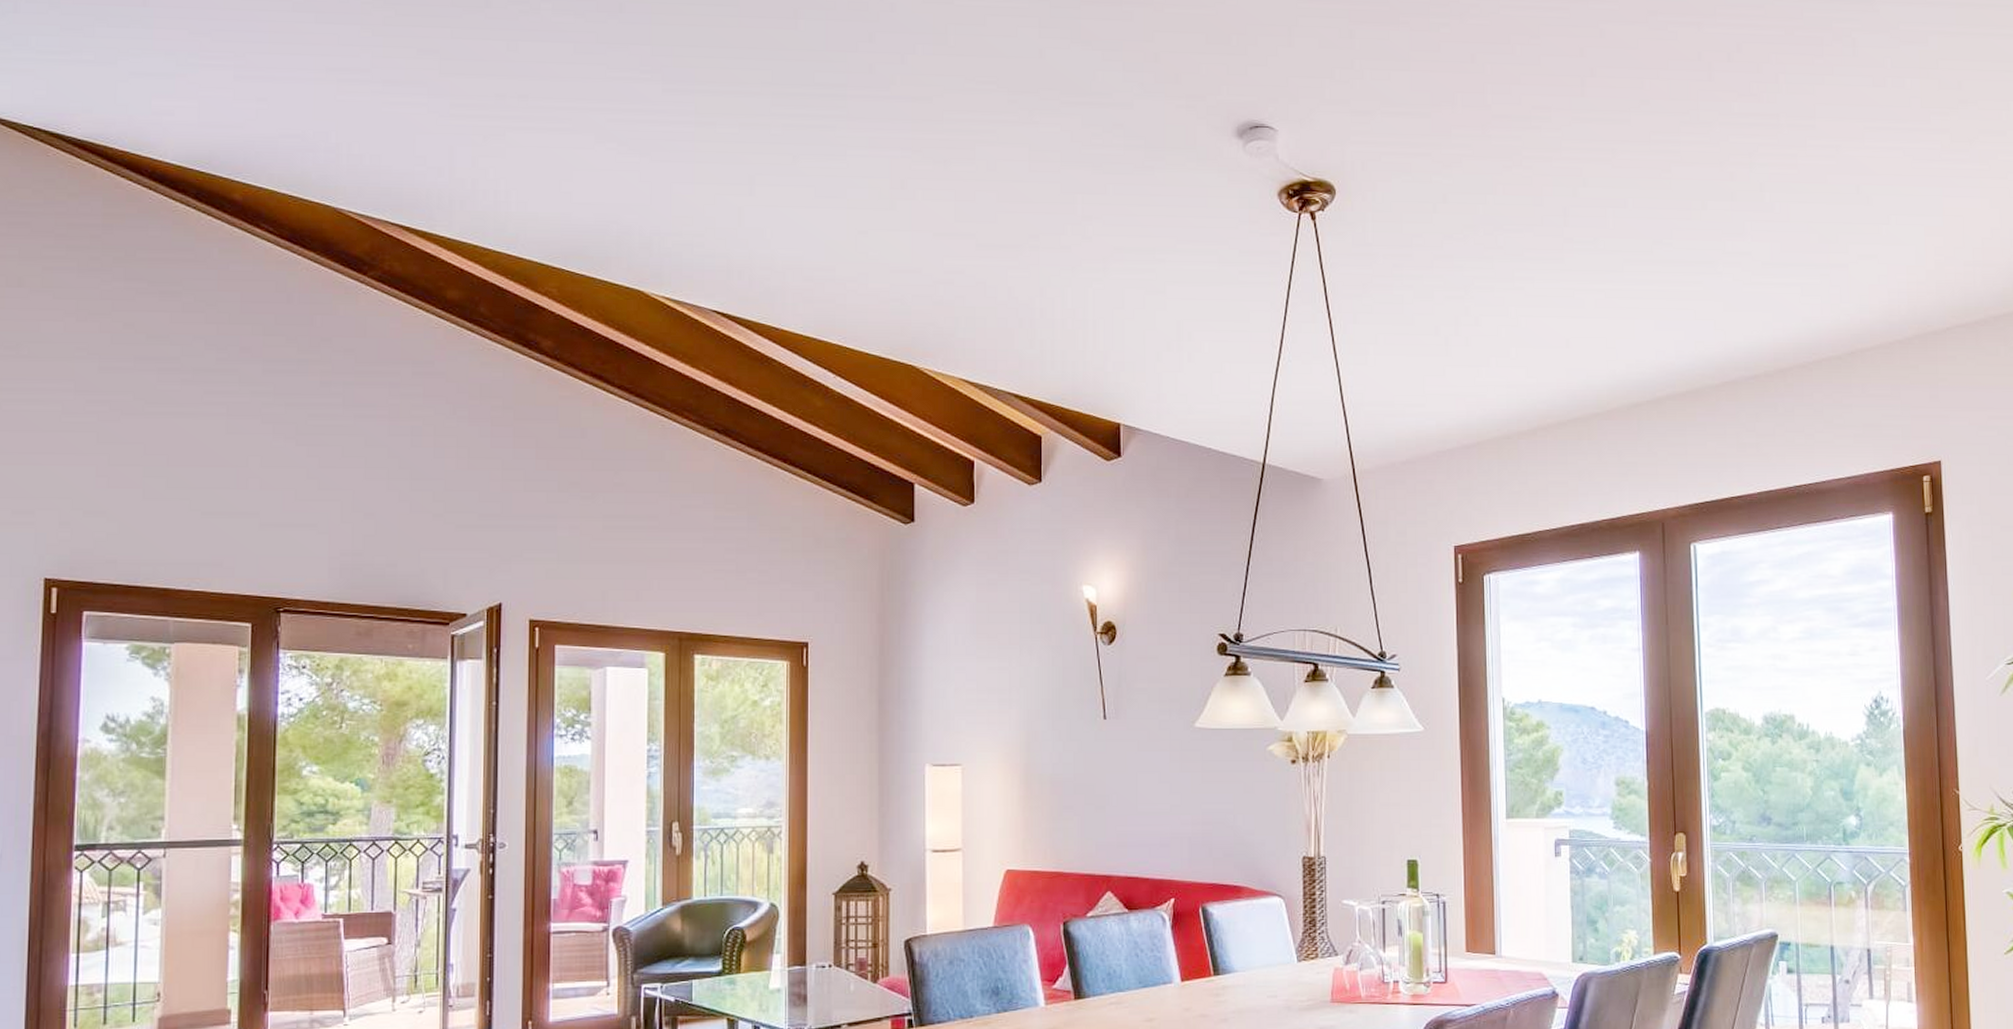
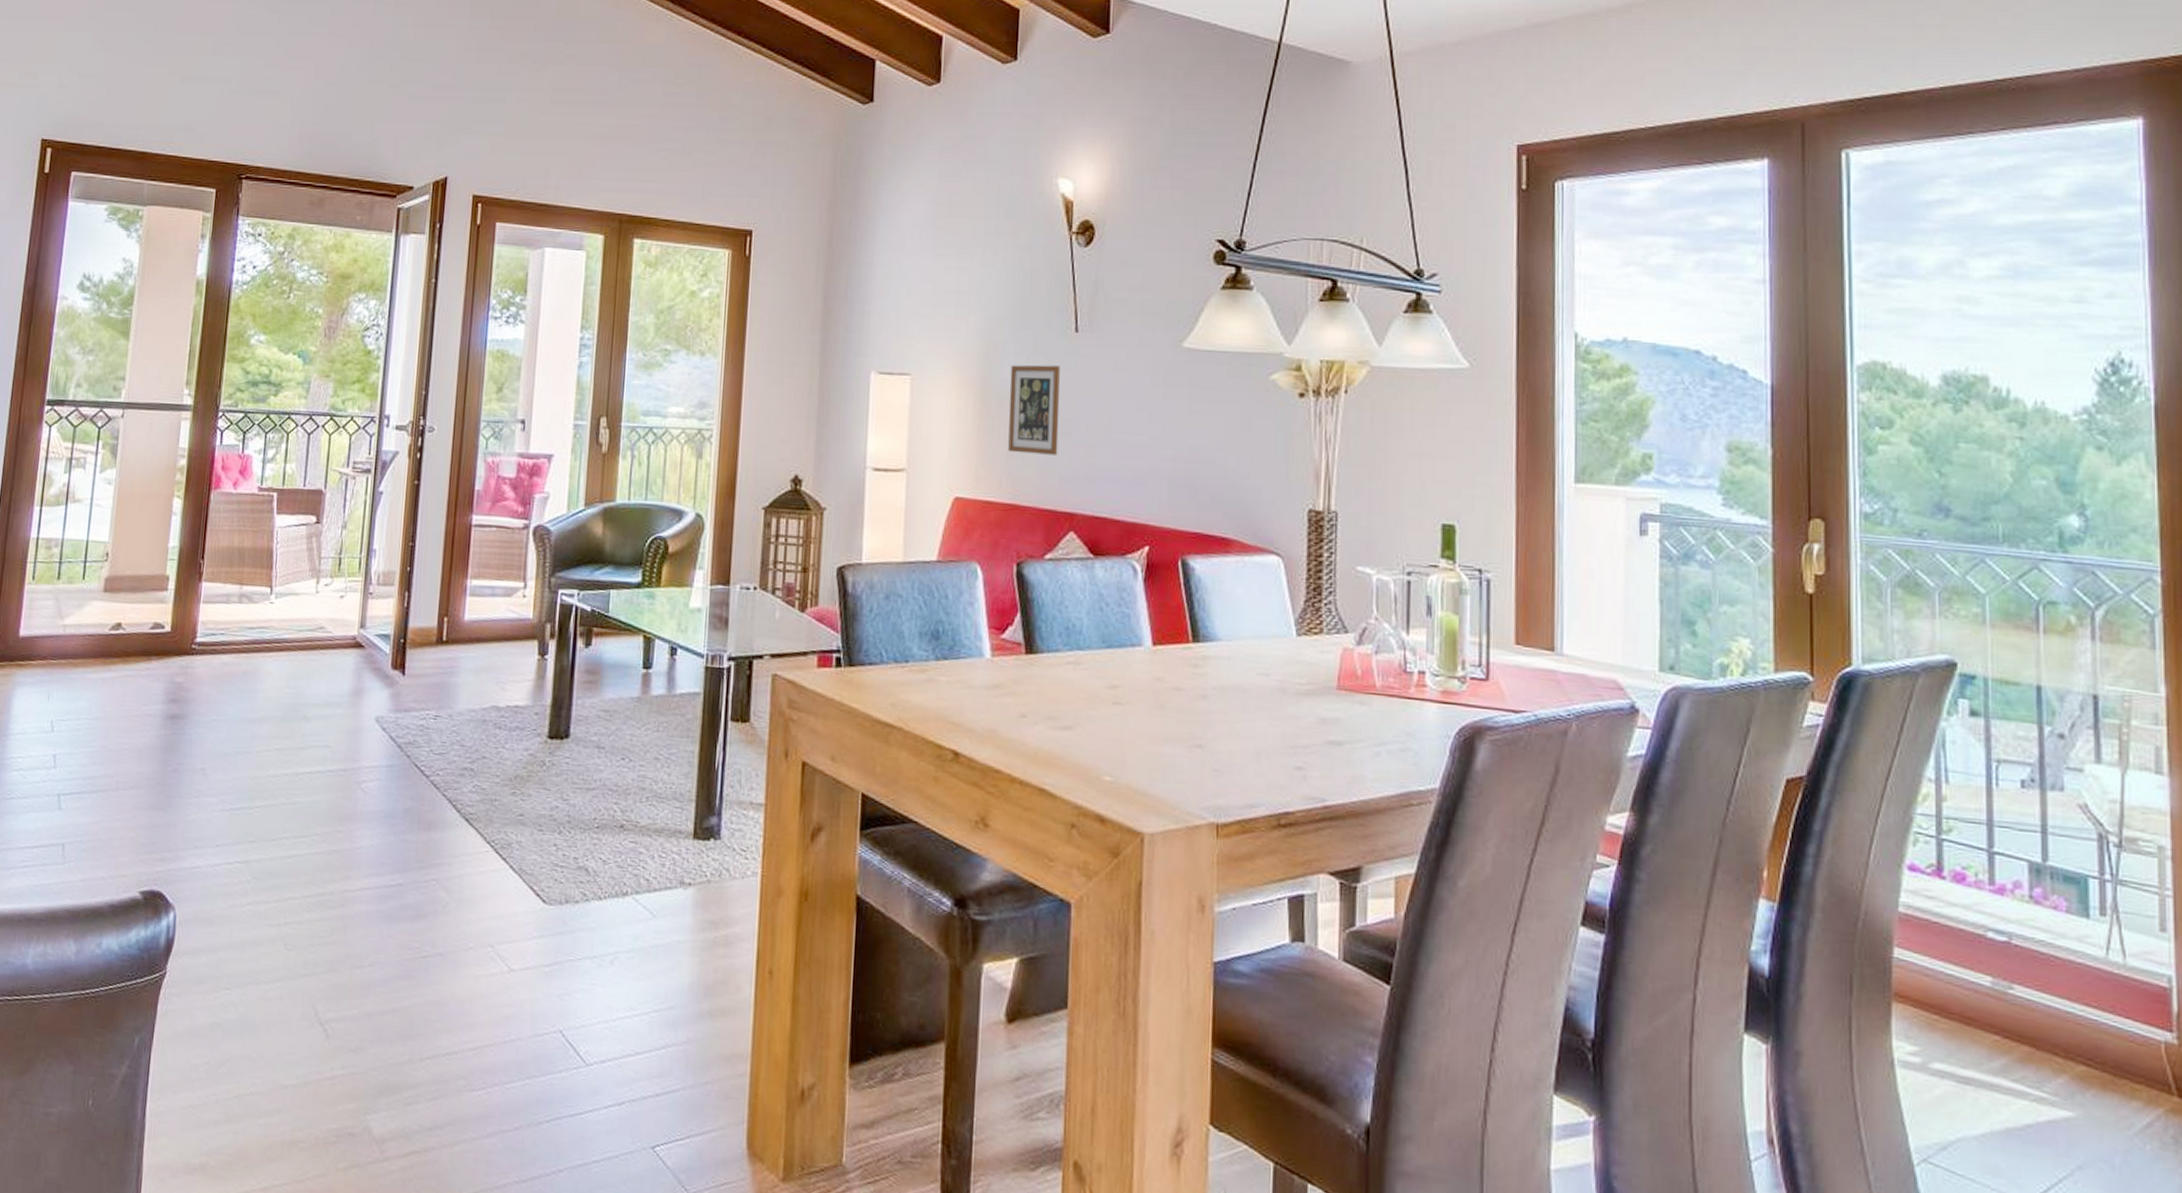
picture frame: none [1049,749,1094,827] -> present [1008,364,1060,455]

